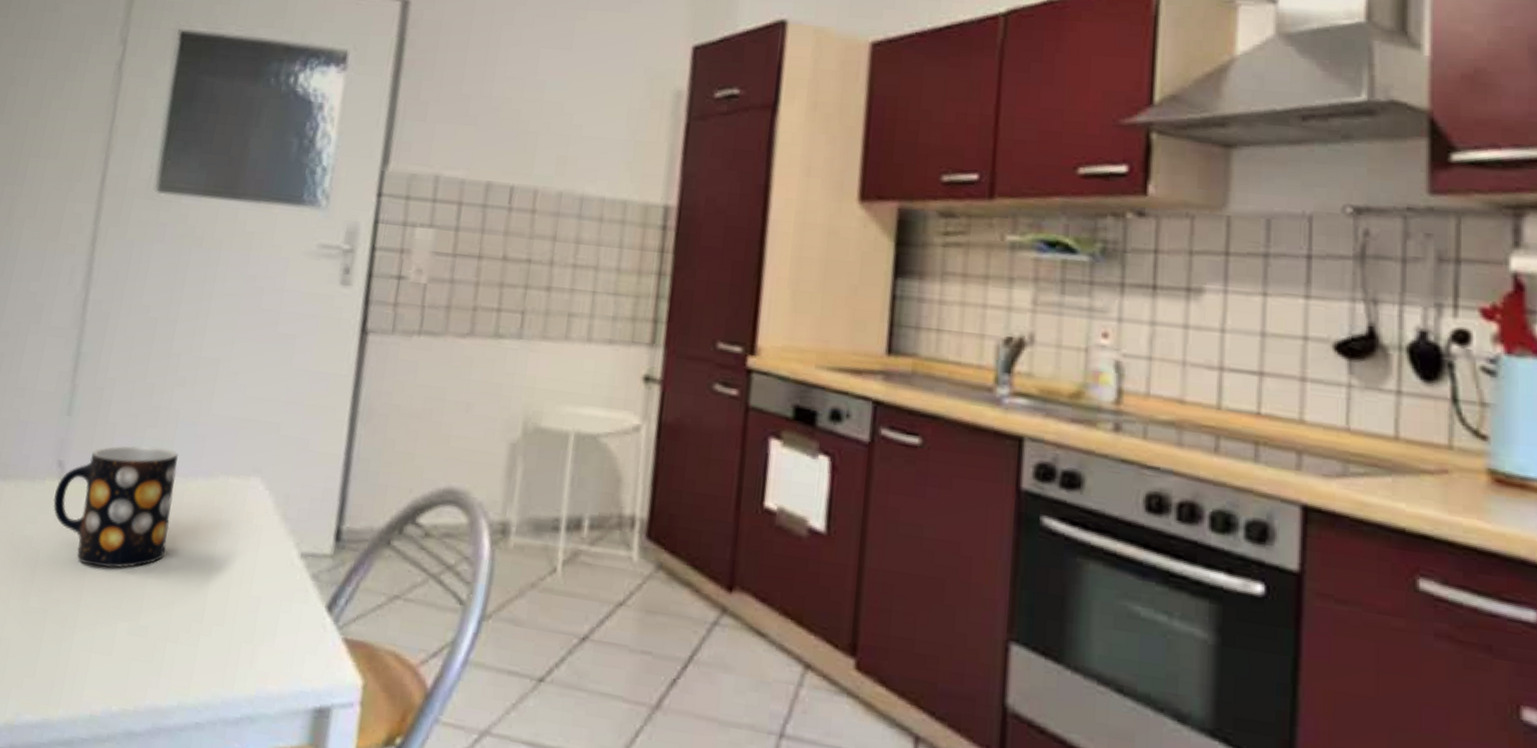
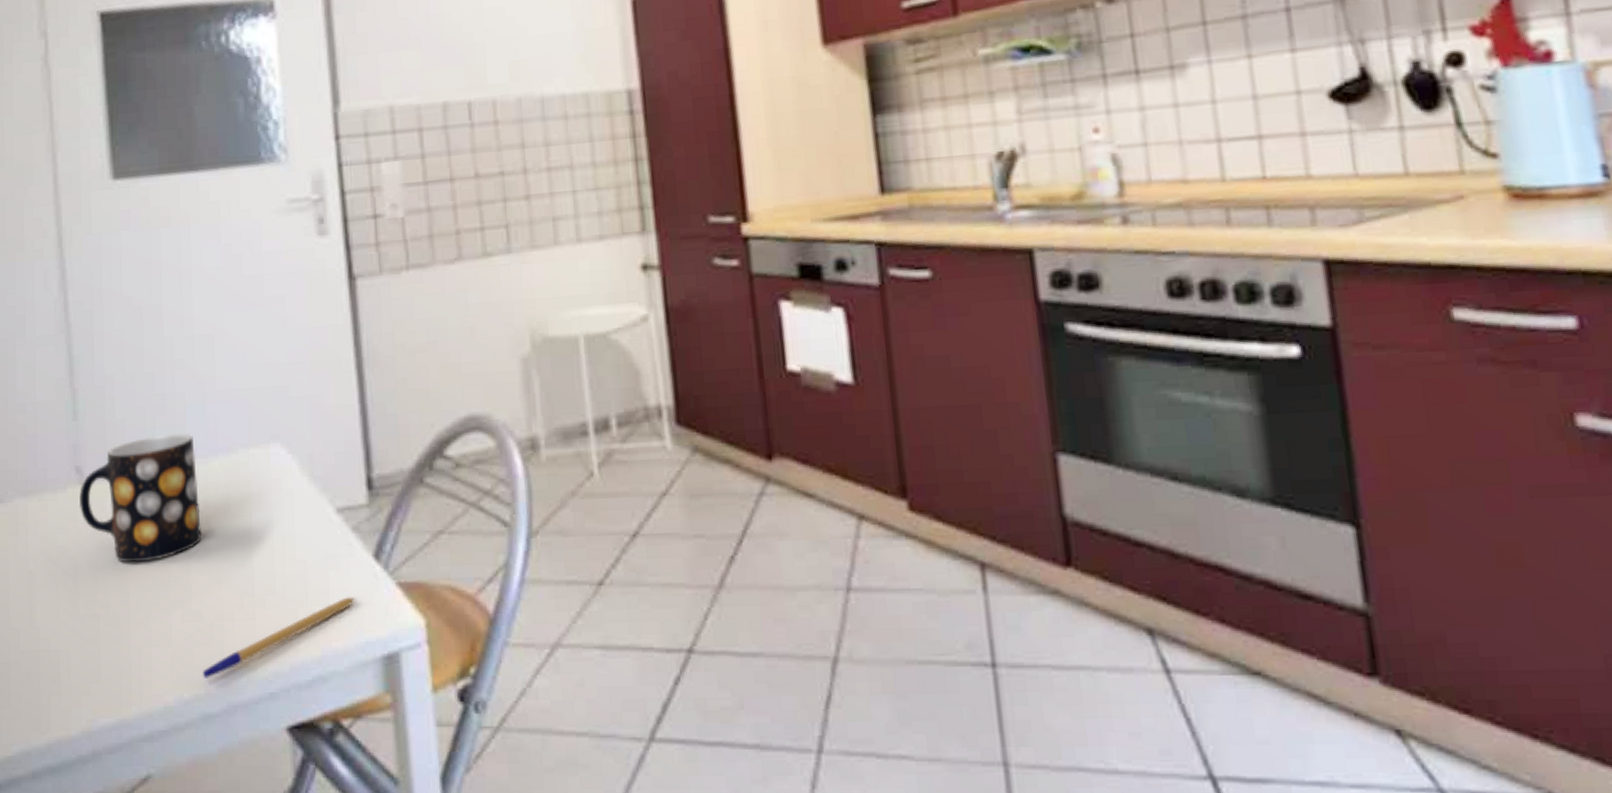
pen: none [135,642,301,696] -> present [203,597,356,679]

